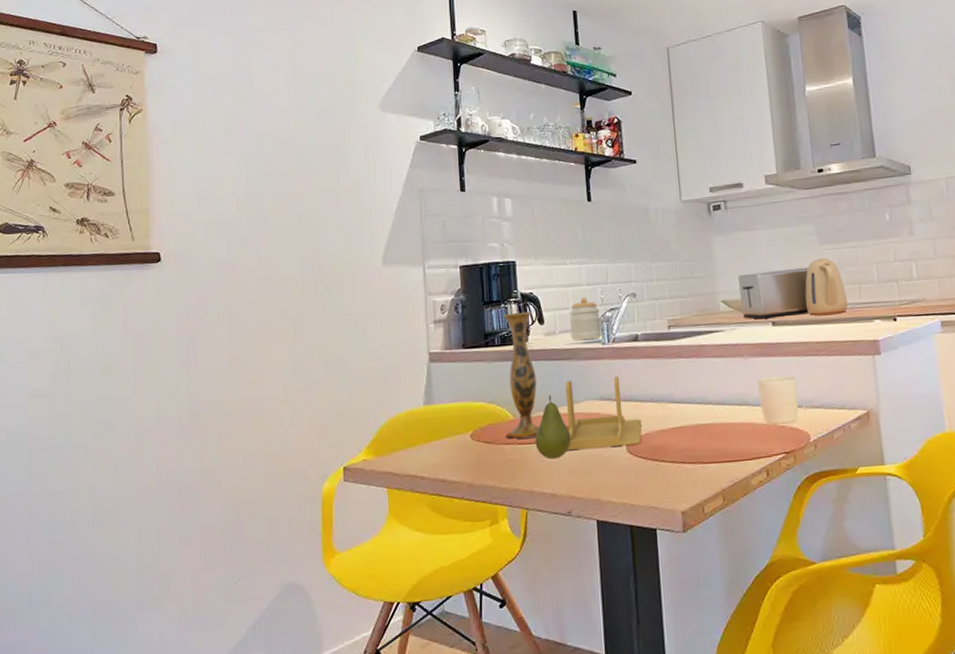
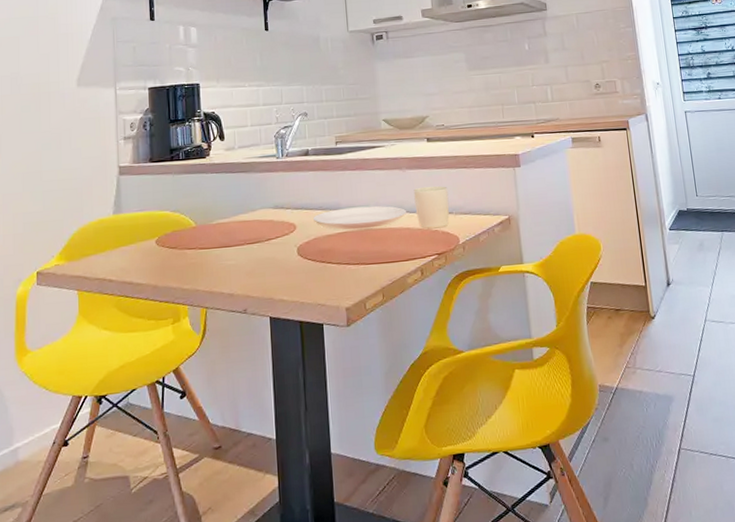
vase: present [504,311,539,439] -> none [188,128,219,244]
fruit: present [534,394,572,460] -> none [214,203,248,263]
napkin holder: present [565,376,642,451] -> none [242,187,311,255]
jar: present [569,297,602,340] -> none [247,116,276,155]
plate: none [643,397,750,425] -> present [312,205,407,230]
toaster: present [738,267,809,320] -> none [397,90,459,136]
kettle: present [805,257,849,316] -> none [455,82,493,133]

